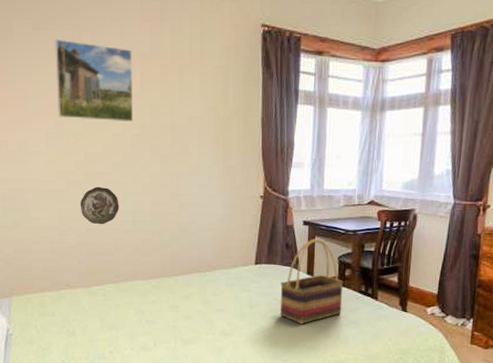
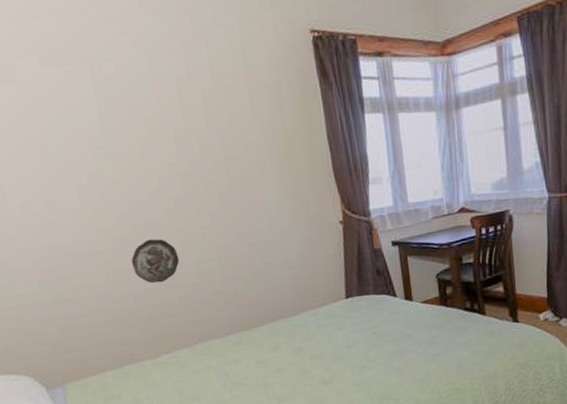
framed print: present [54,39,134,123] -> none [70,74,180,166]
woven basket: present [280,238,344,324] -> none [377,258,450,356]

